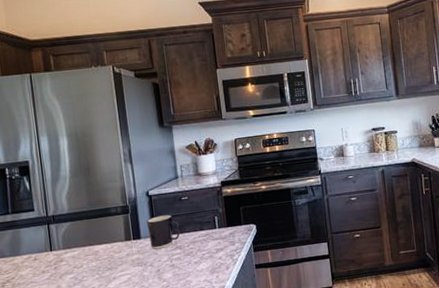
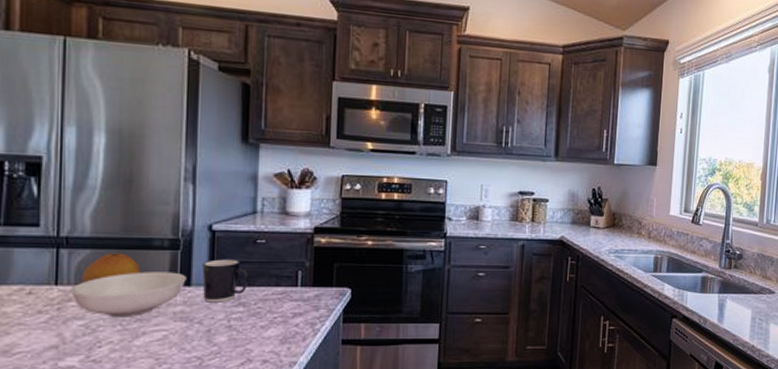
bowl: none [61,230,137,270] -> present [70,271,187,318]
fruit: none [66,221,105,248] -> present [82,252,140,283]

